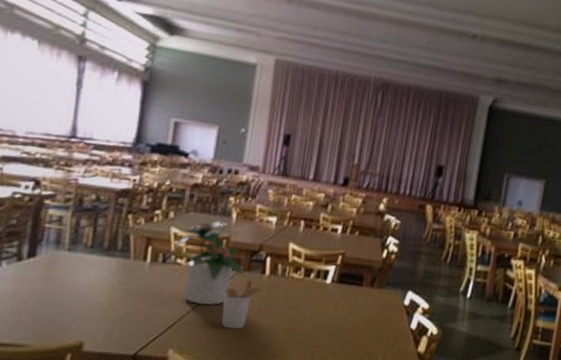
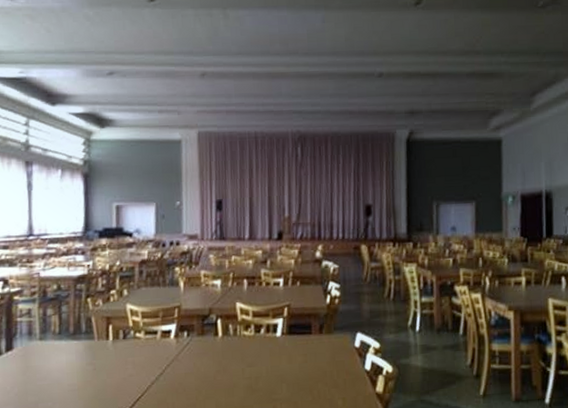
potted plant: present [170,221,245,306] -> none [129,292,199,374]
utensil holder: present [221,279,264,329] -> none [182,342,219,394]

